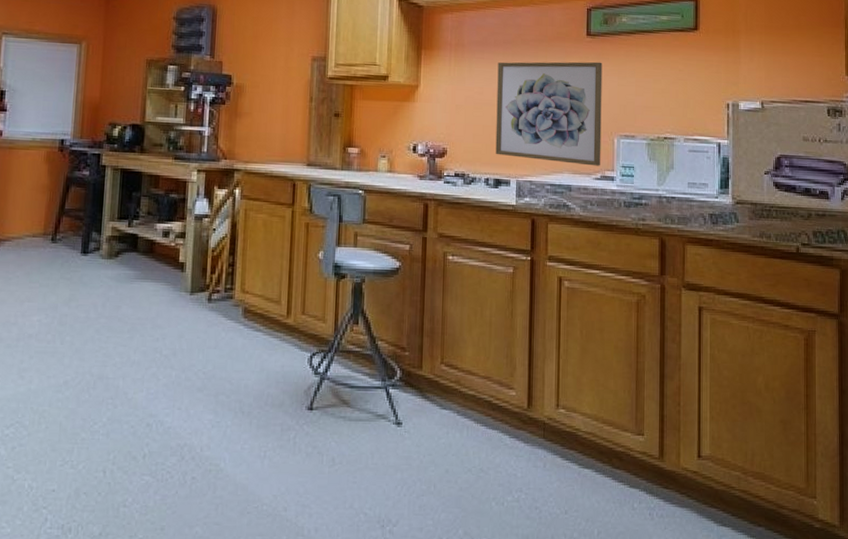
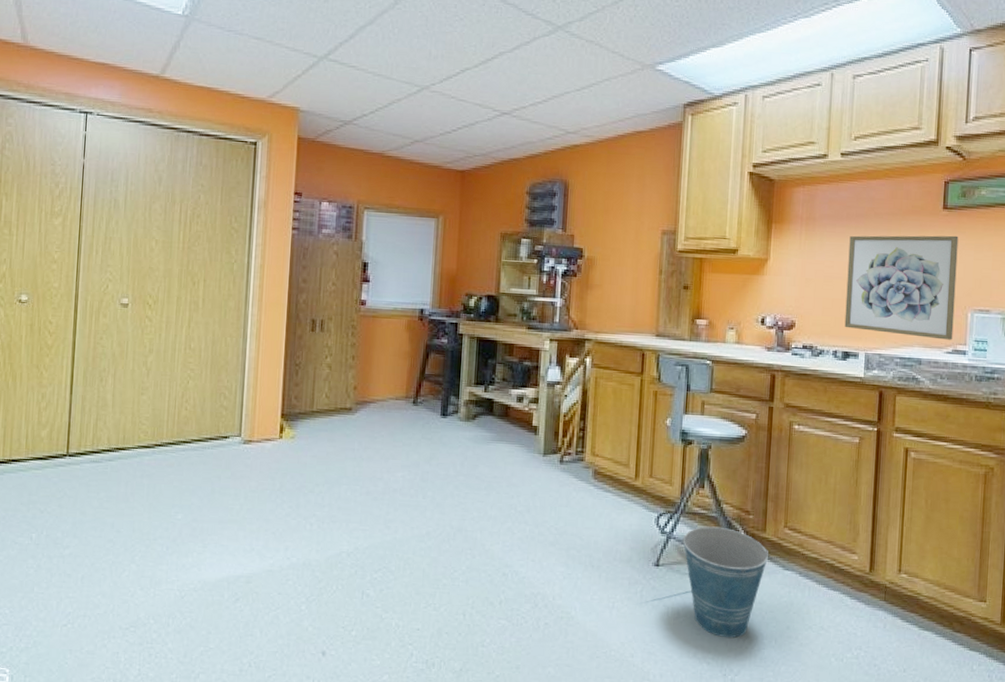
bucket: none [336,365,426,485] -> present [681,526,769,638]

